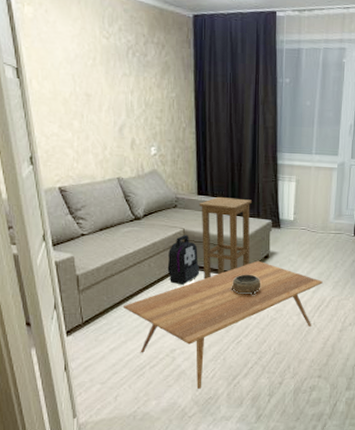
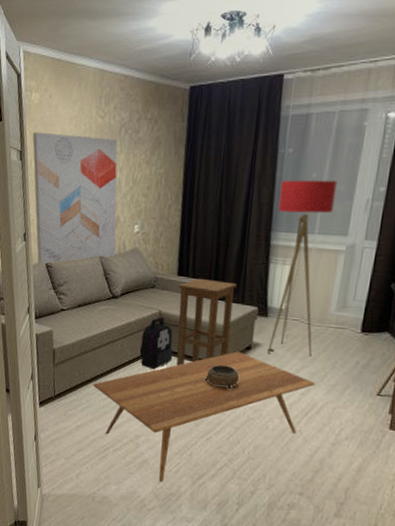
wall art: none [30,48,135,190] -> present [32,132,118,265]
floor lamp: none [282,106,327,261] -> present [267,180,338,357]

